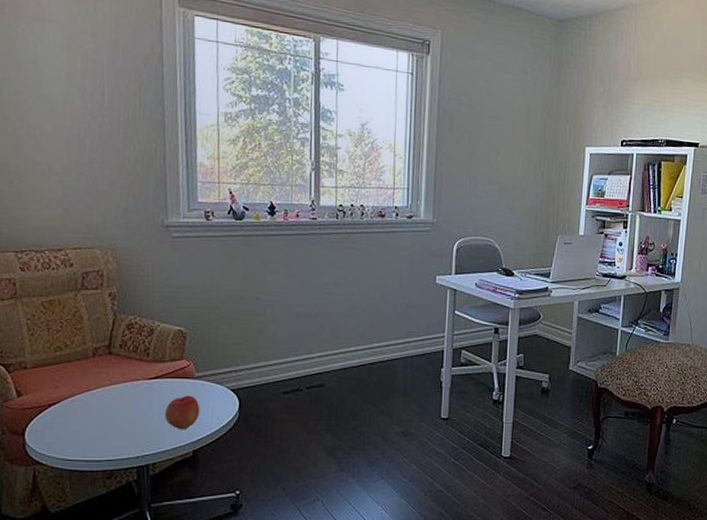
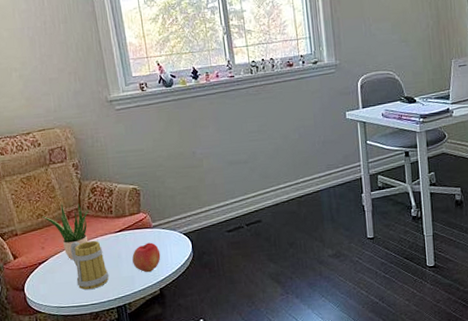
potted plant: none [61,336,122,406] -> present [42,202,90,260]
mug: none [90,384,134,442] -> present [70,240,109,290]

